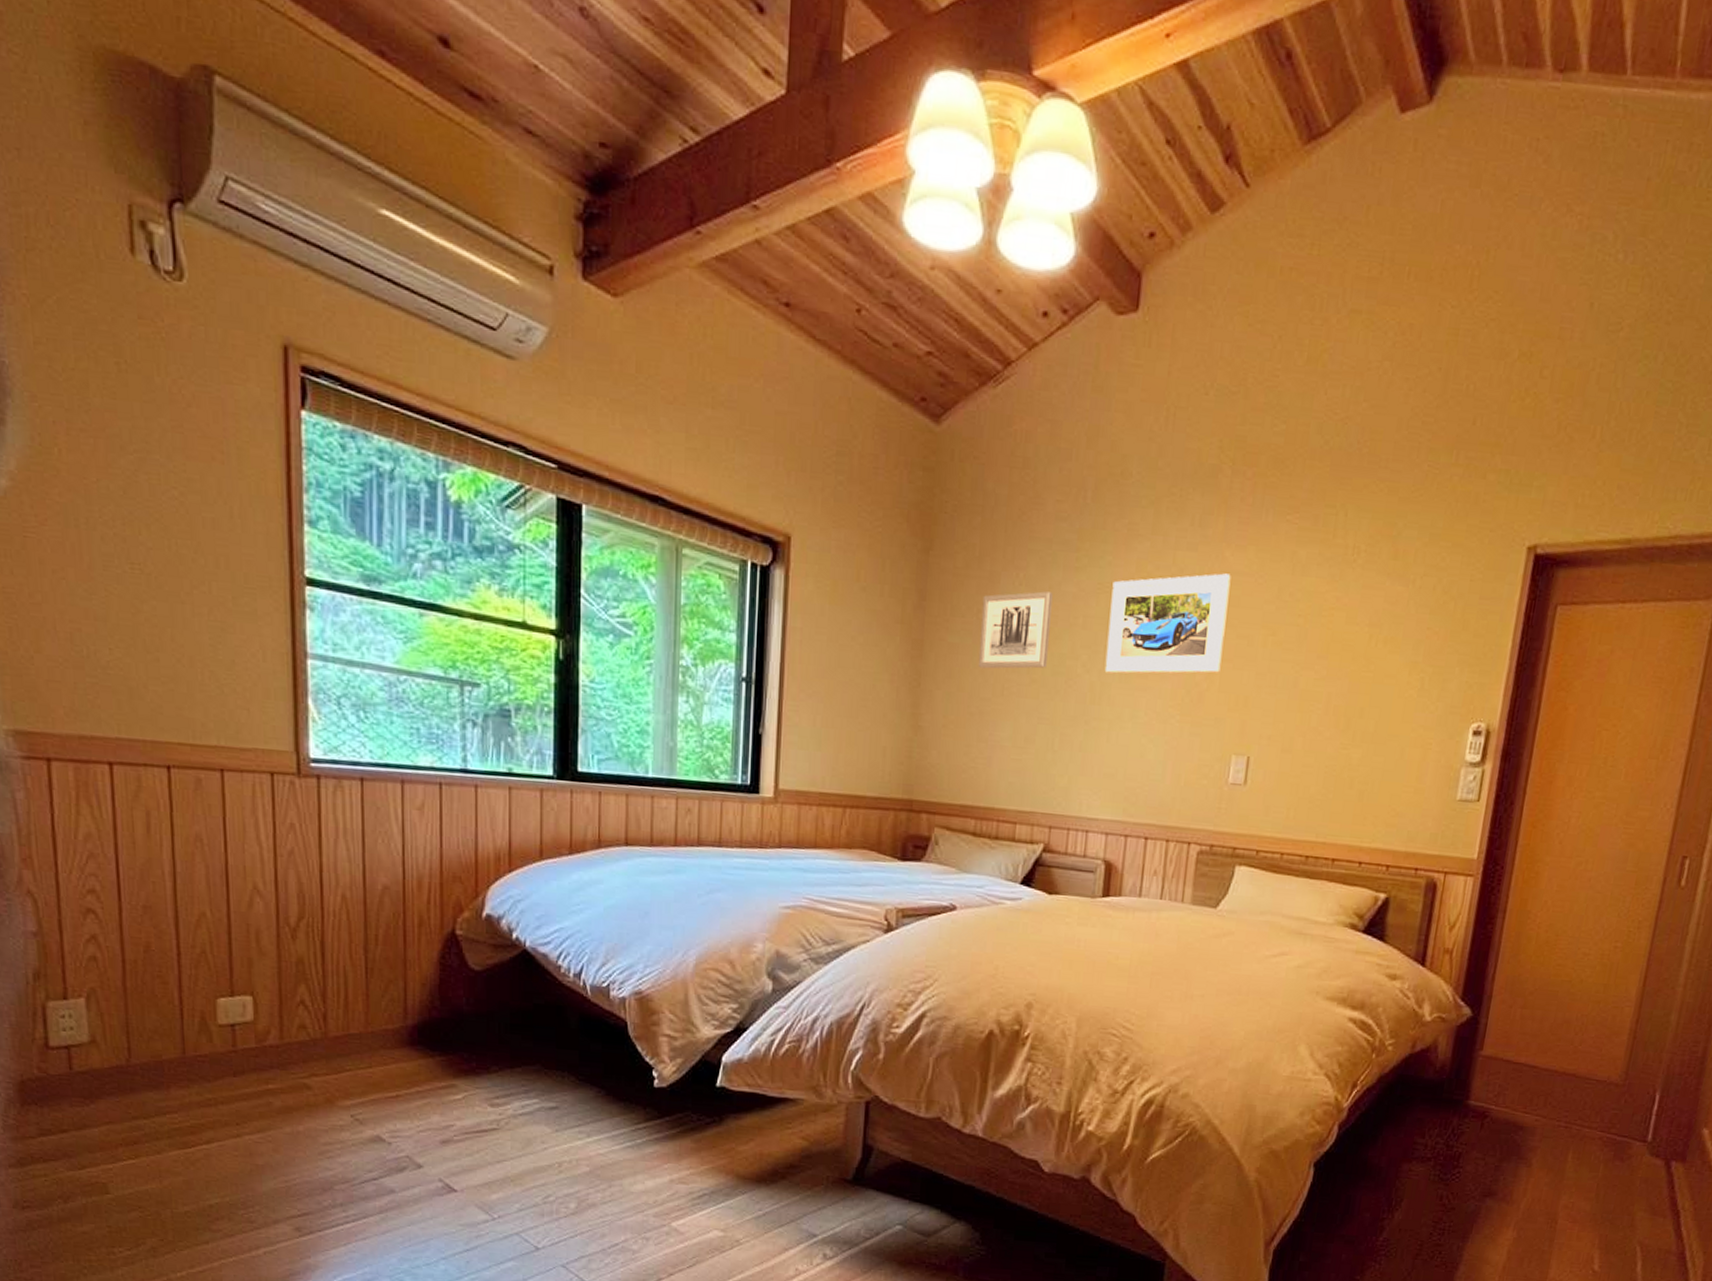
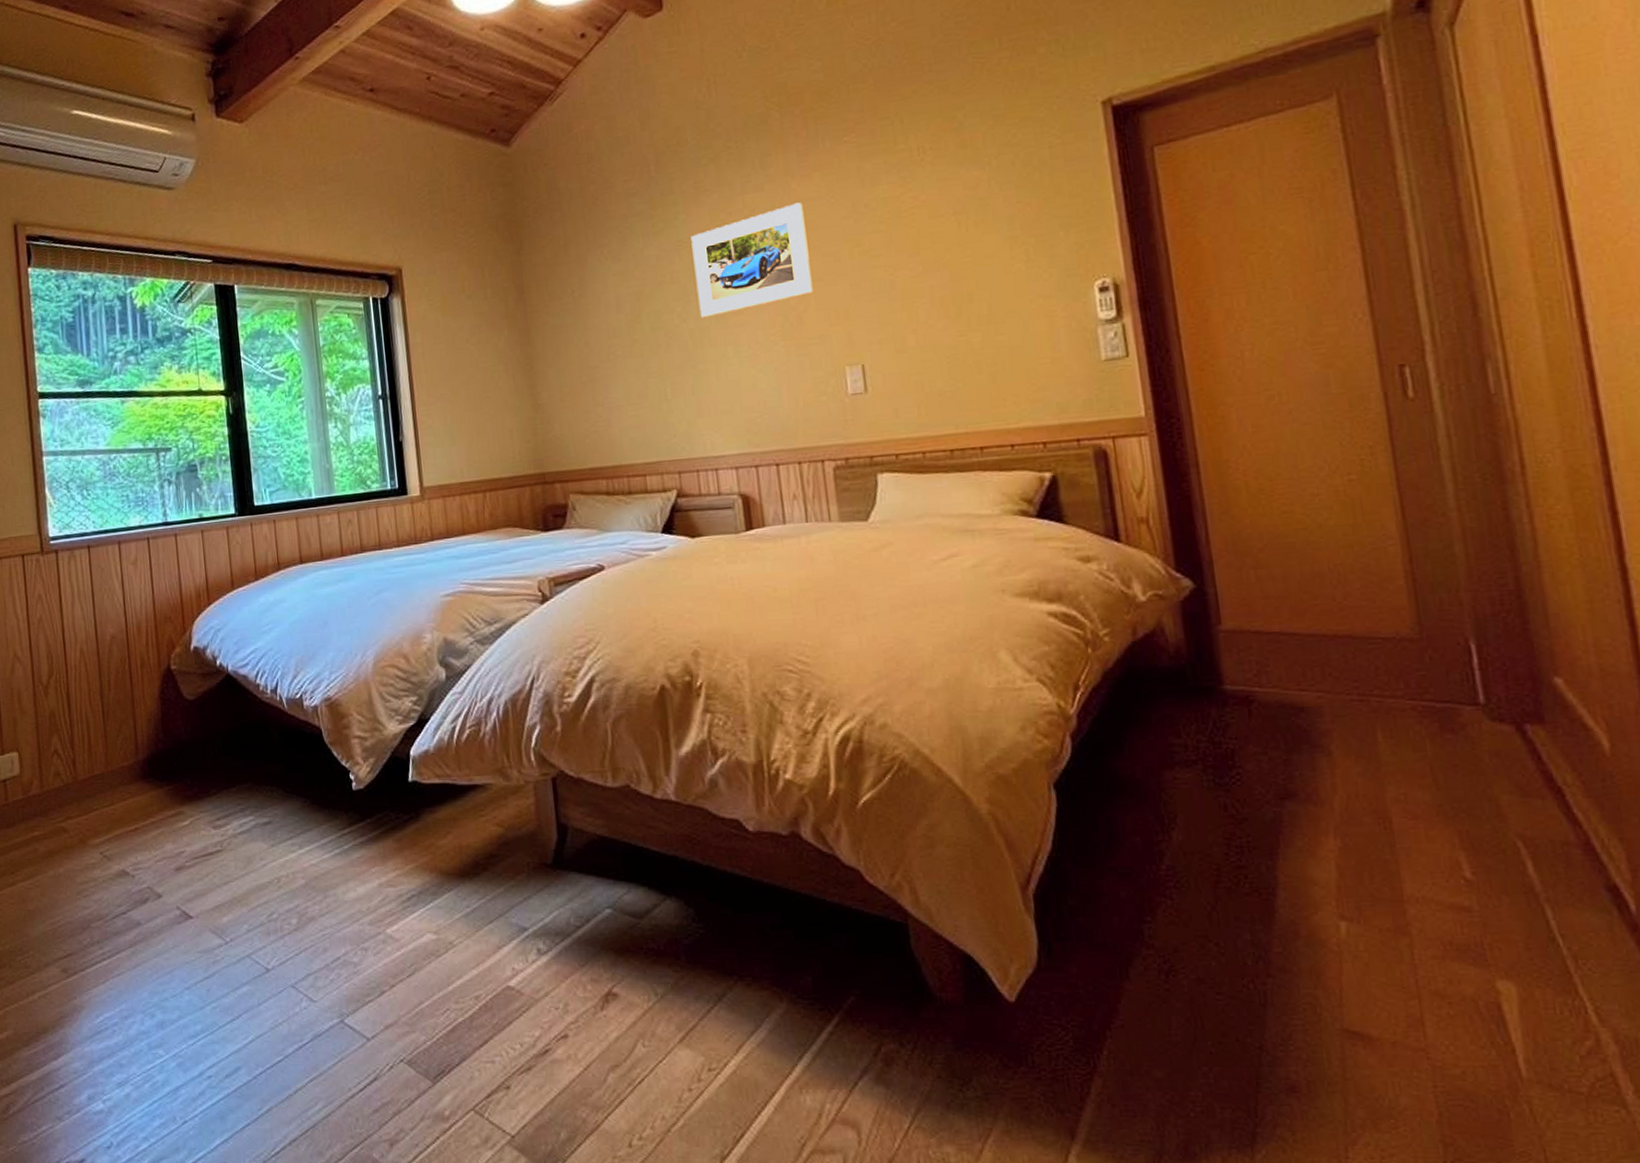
wall art: present [978,591,1053,669] -> none [574,259,645,341]

